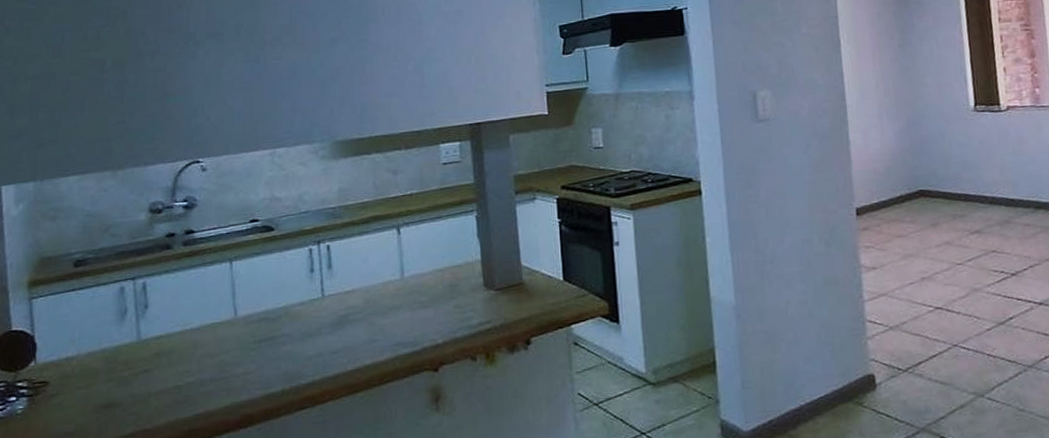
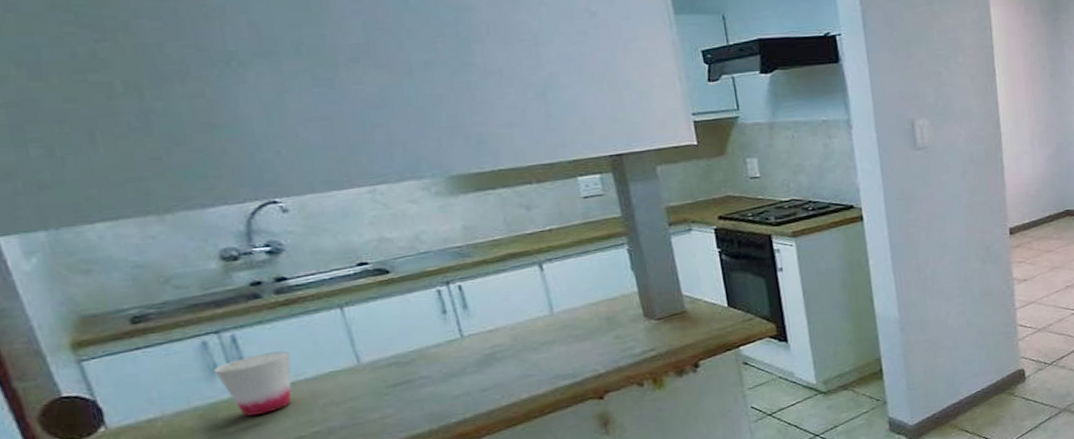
cup: none [123,300,184,363] -> present [213,351,292,417]

